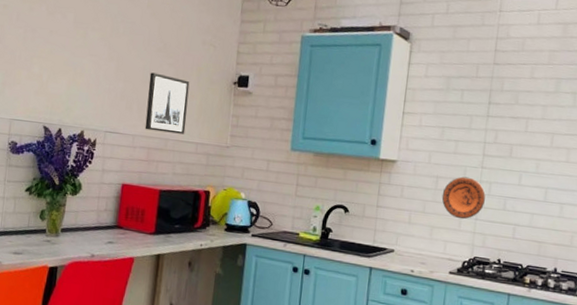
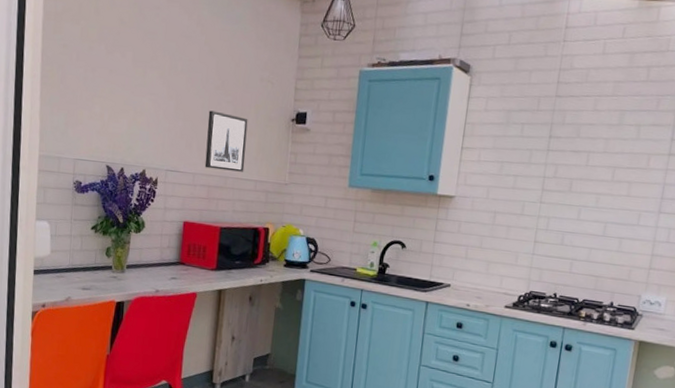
decorative plate: present [441,176,486,220] -> none [499,211,543,254]

